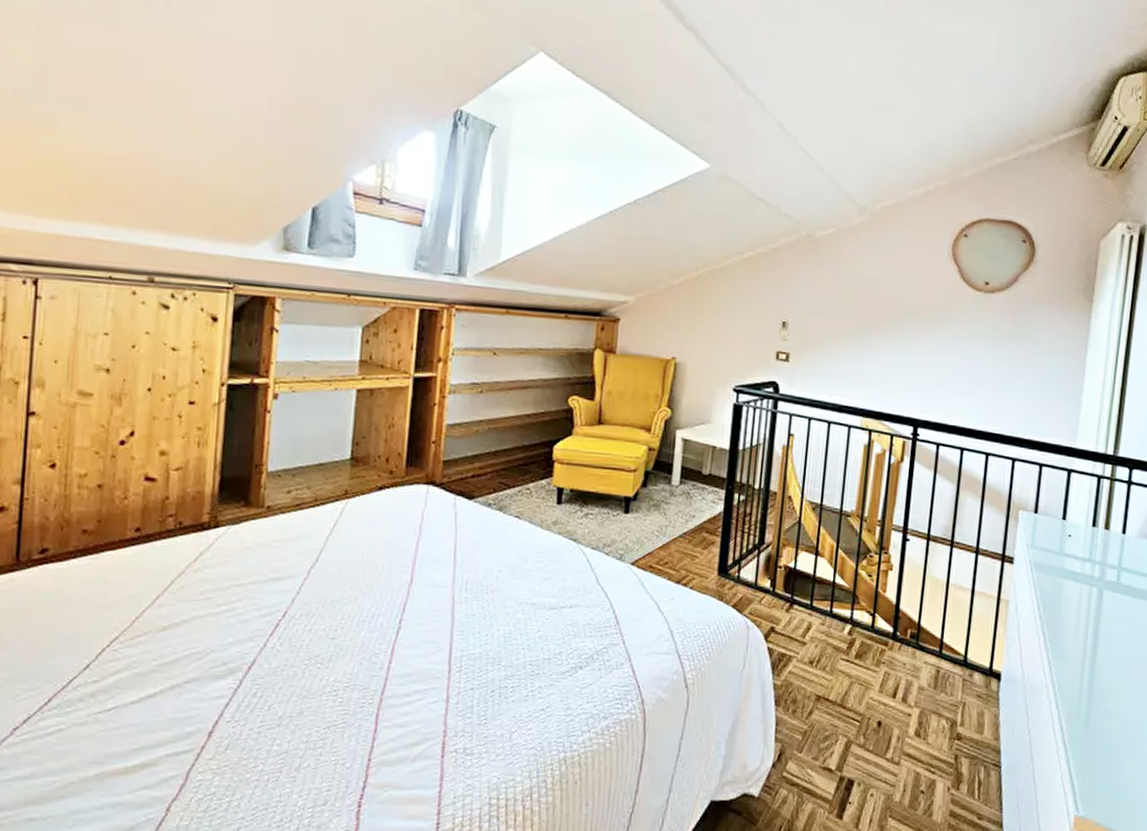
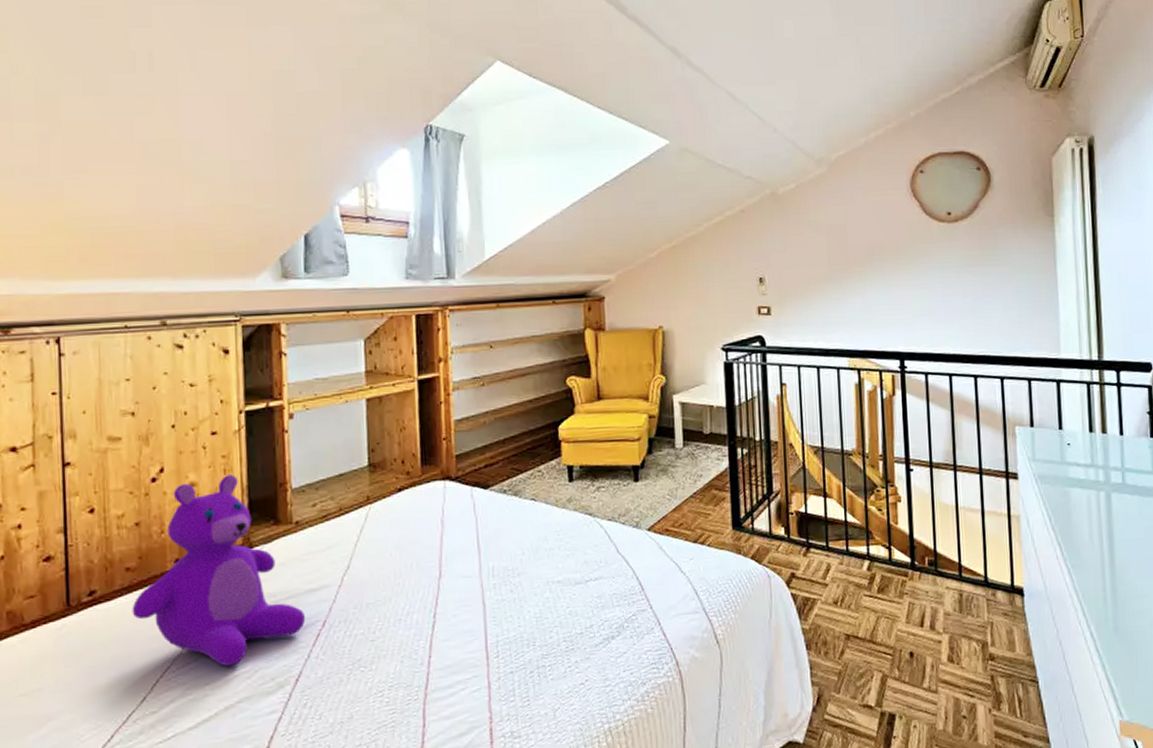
teddy bear: none [84,448,267,645] -> present [132,475,306,667]

